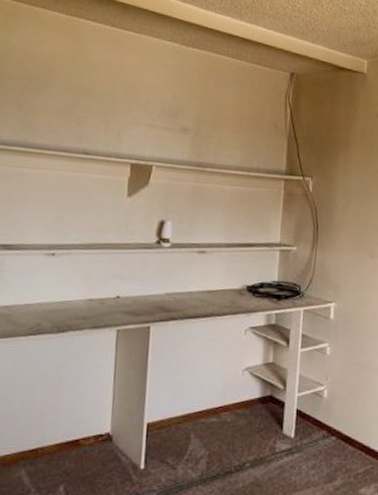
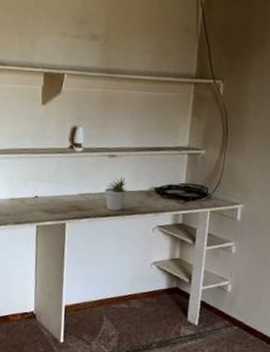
potted plant: none [193,274,219,312] -> present [105,177,129,211]

